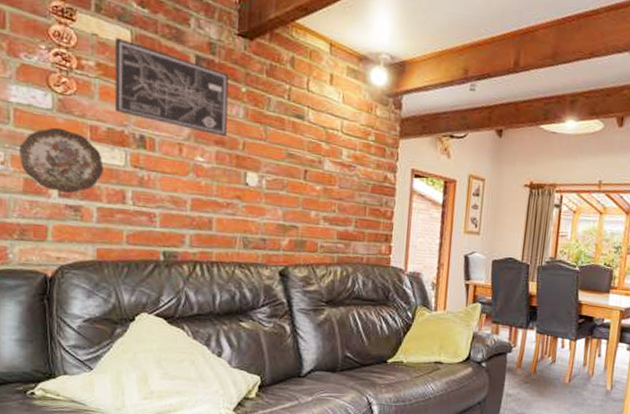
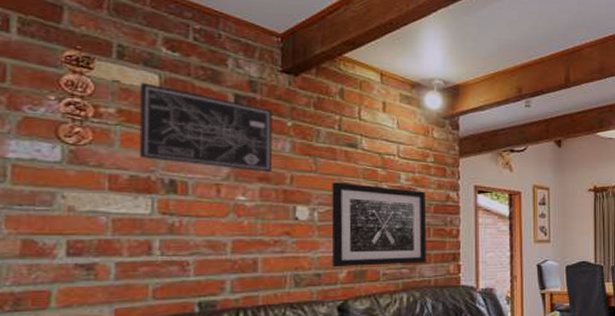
decorative plate: present [18,127,104,194] -> none [16,180,125,252]
wall art: none [276,152,365,241] -> present [331,182,427,268]

